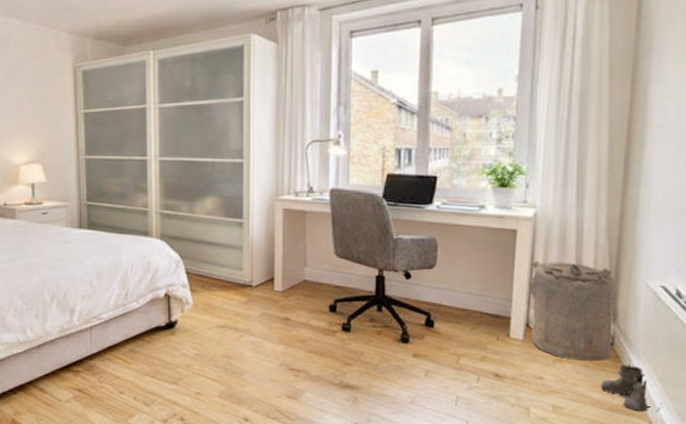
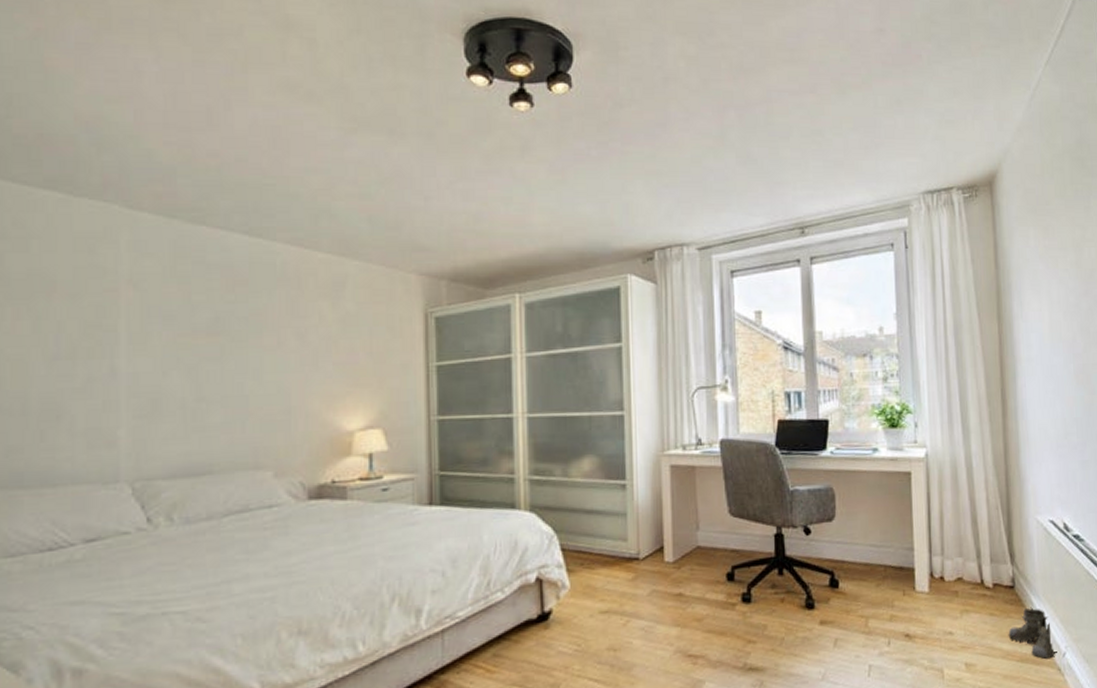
laundry hamper: present [528,260,615,362] -> none [928,502,1014,610]

